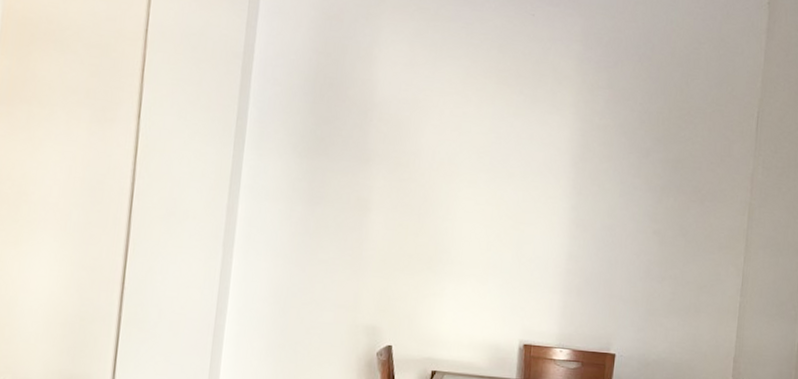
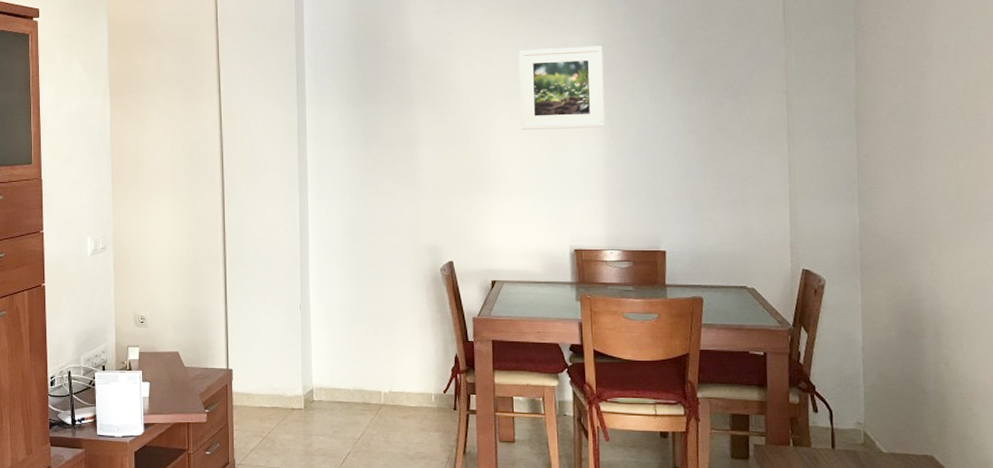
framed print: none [484,122,580,218] -> present [518,46,605,130]

